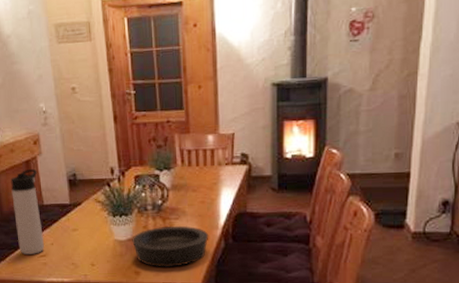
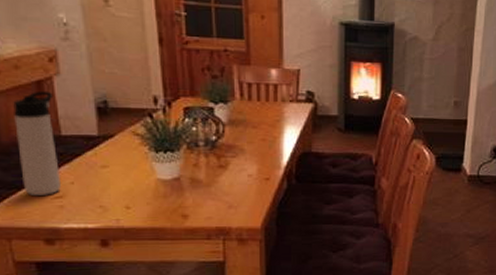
bowl: present [132,225,209,268] -> none [179,164,270,211]

